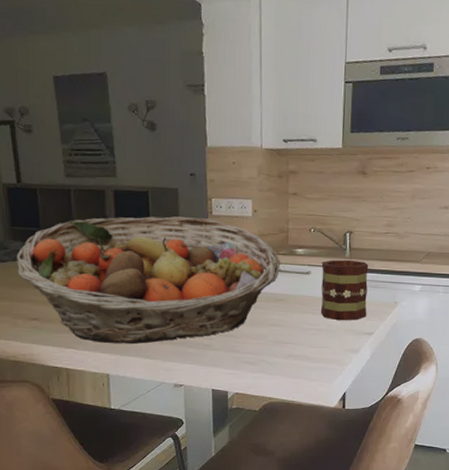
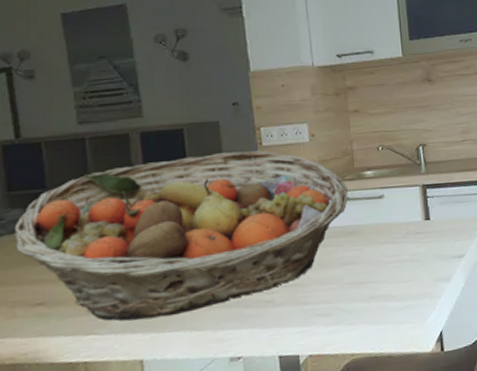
mug: present [321,259,369,321] -> none [395,175,454,247]

